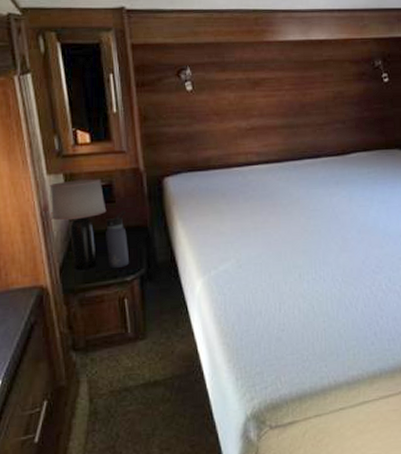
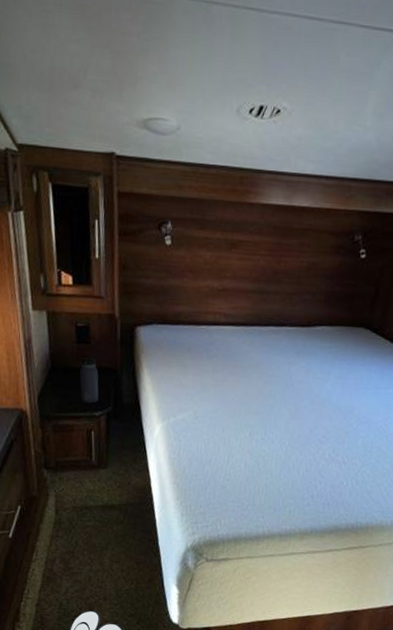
table lamp: present [49,179,107,271] -> none [33,318,83,401]

